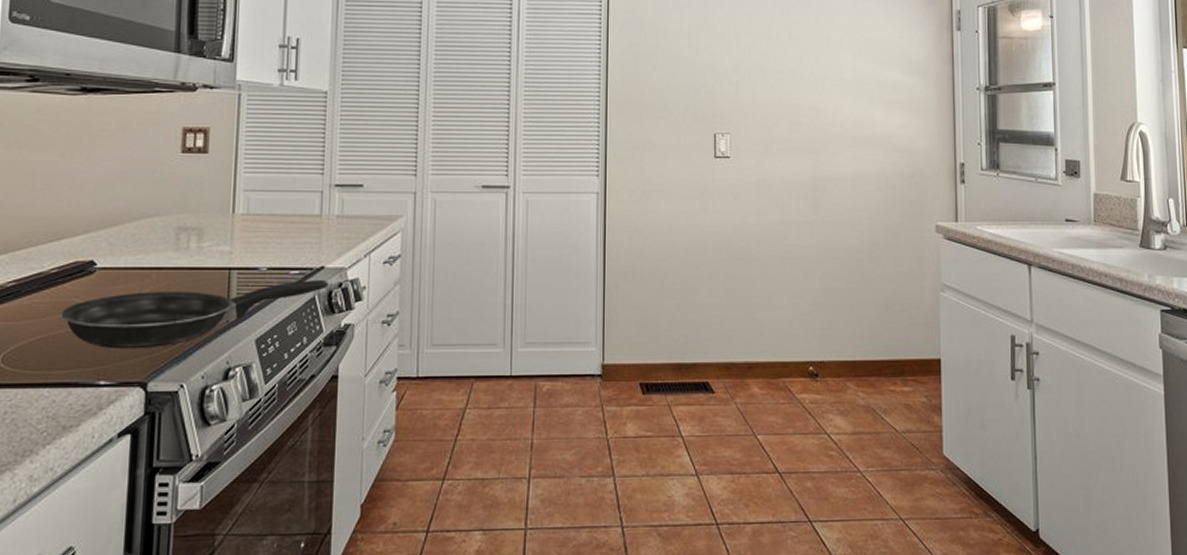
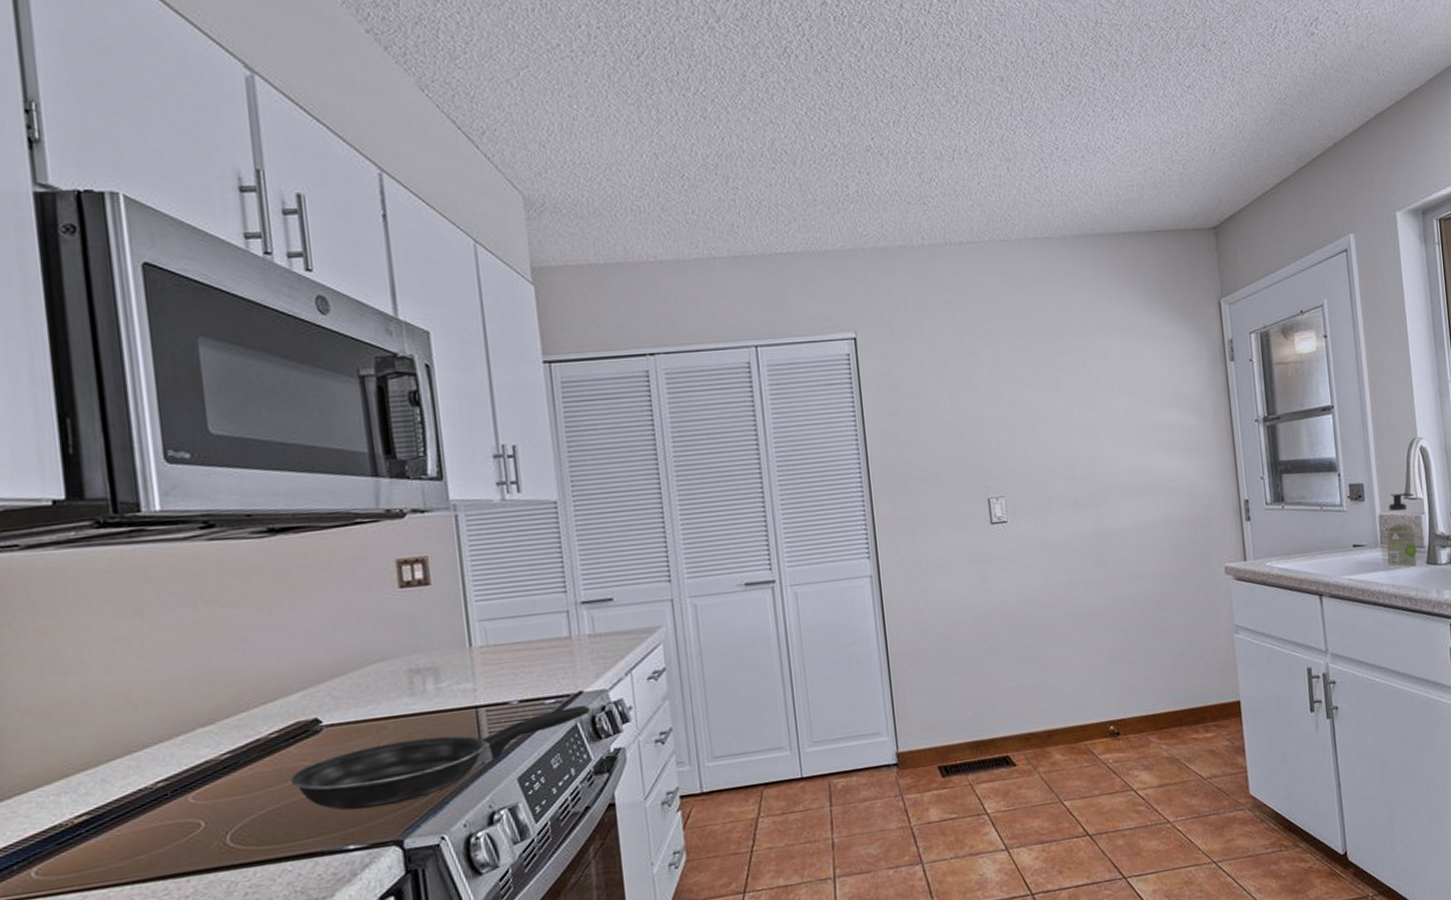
soap dispenser: none [1093,174,1132,248] -> present [1380,492,1418,567]

